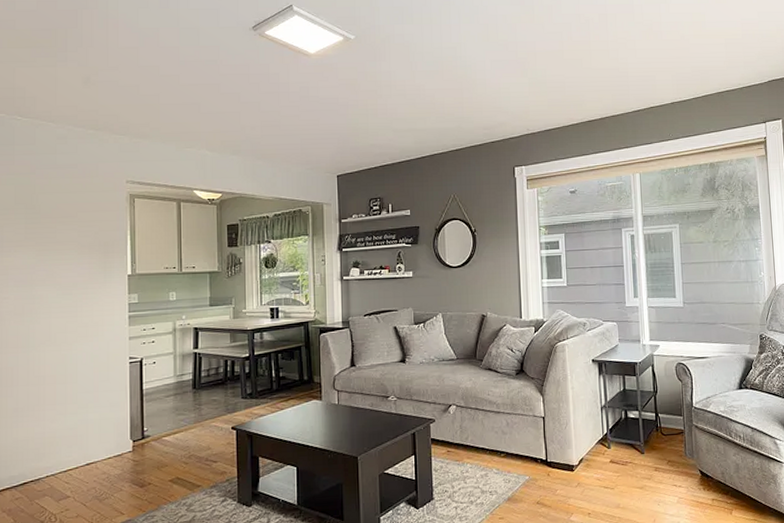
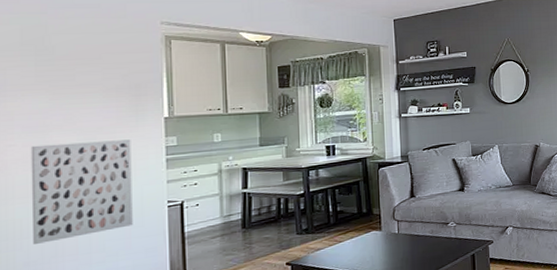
wall art: none [20,295,100,392] -> present [30,139,133,244]

